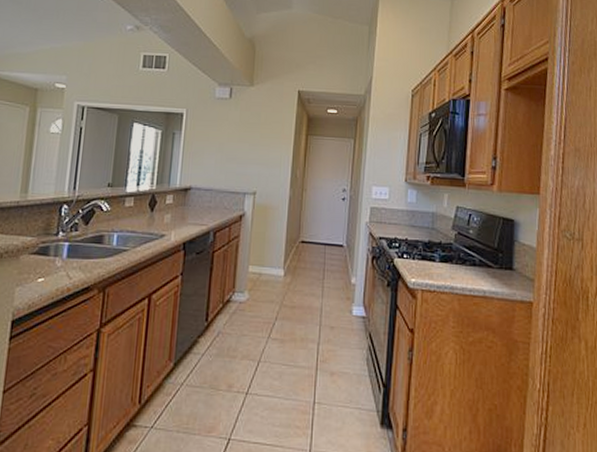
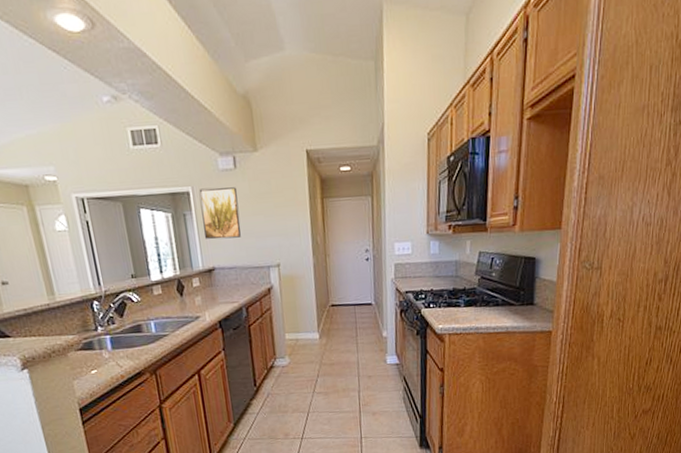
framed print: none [187,112,227,161] -> present [199,187,241,240]

